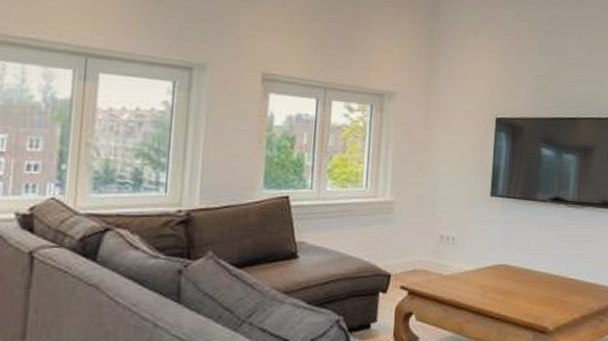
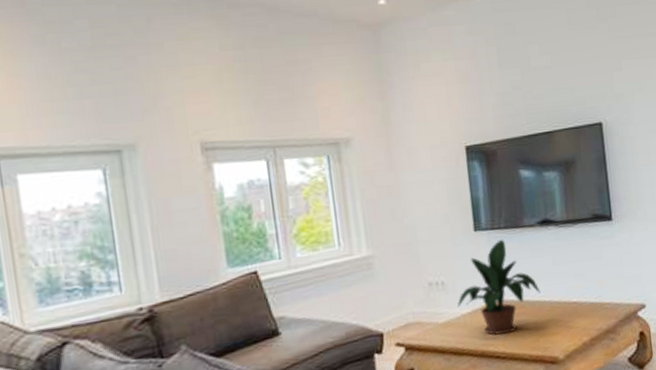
potted plant: none [464,208,542,296] -> present [458,239,541,335]

